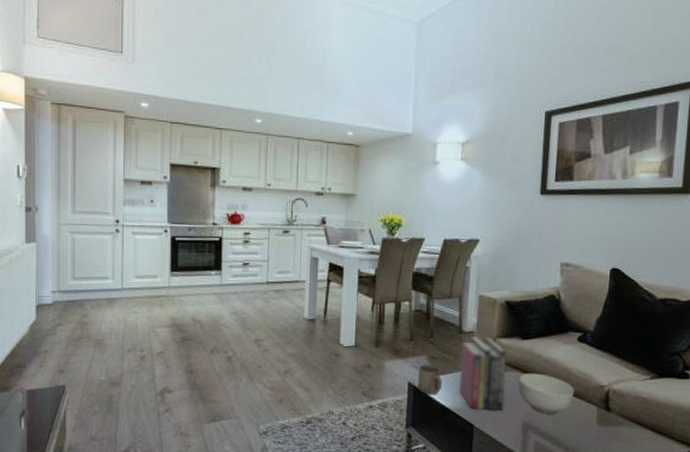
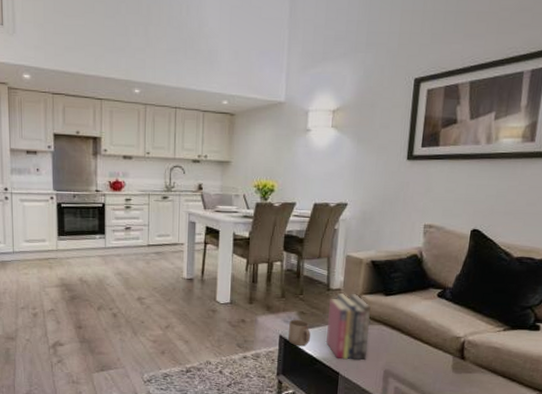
bowl: present [518,372,575,415] -> none [380,326,433,363]

